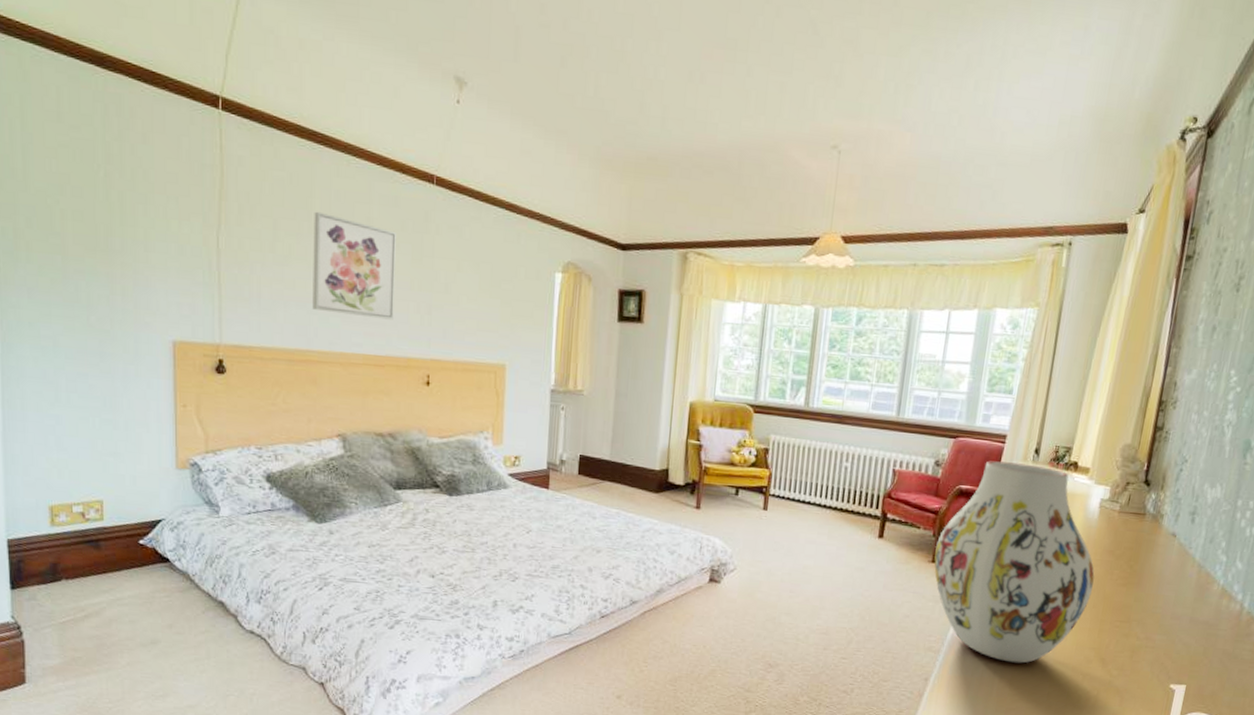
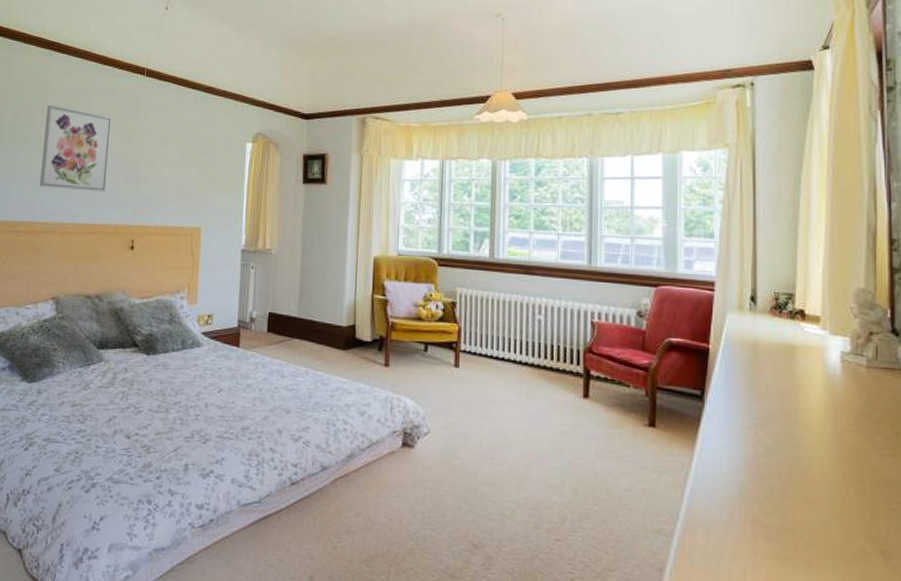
vase: present [934,461,1095,664] -> none [651,310,852,554]

